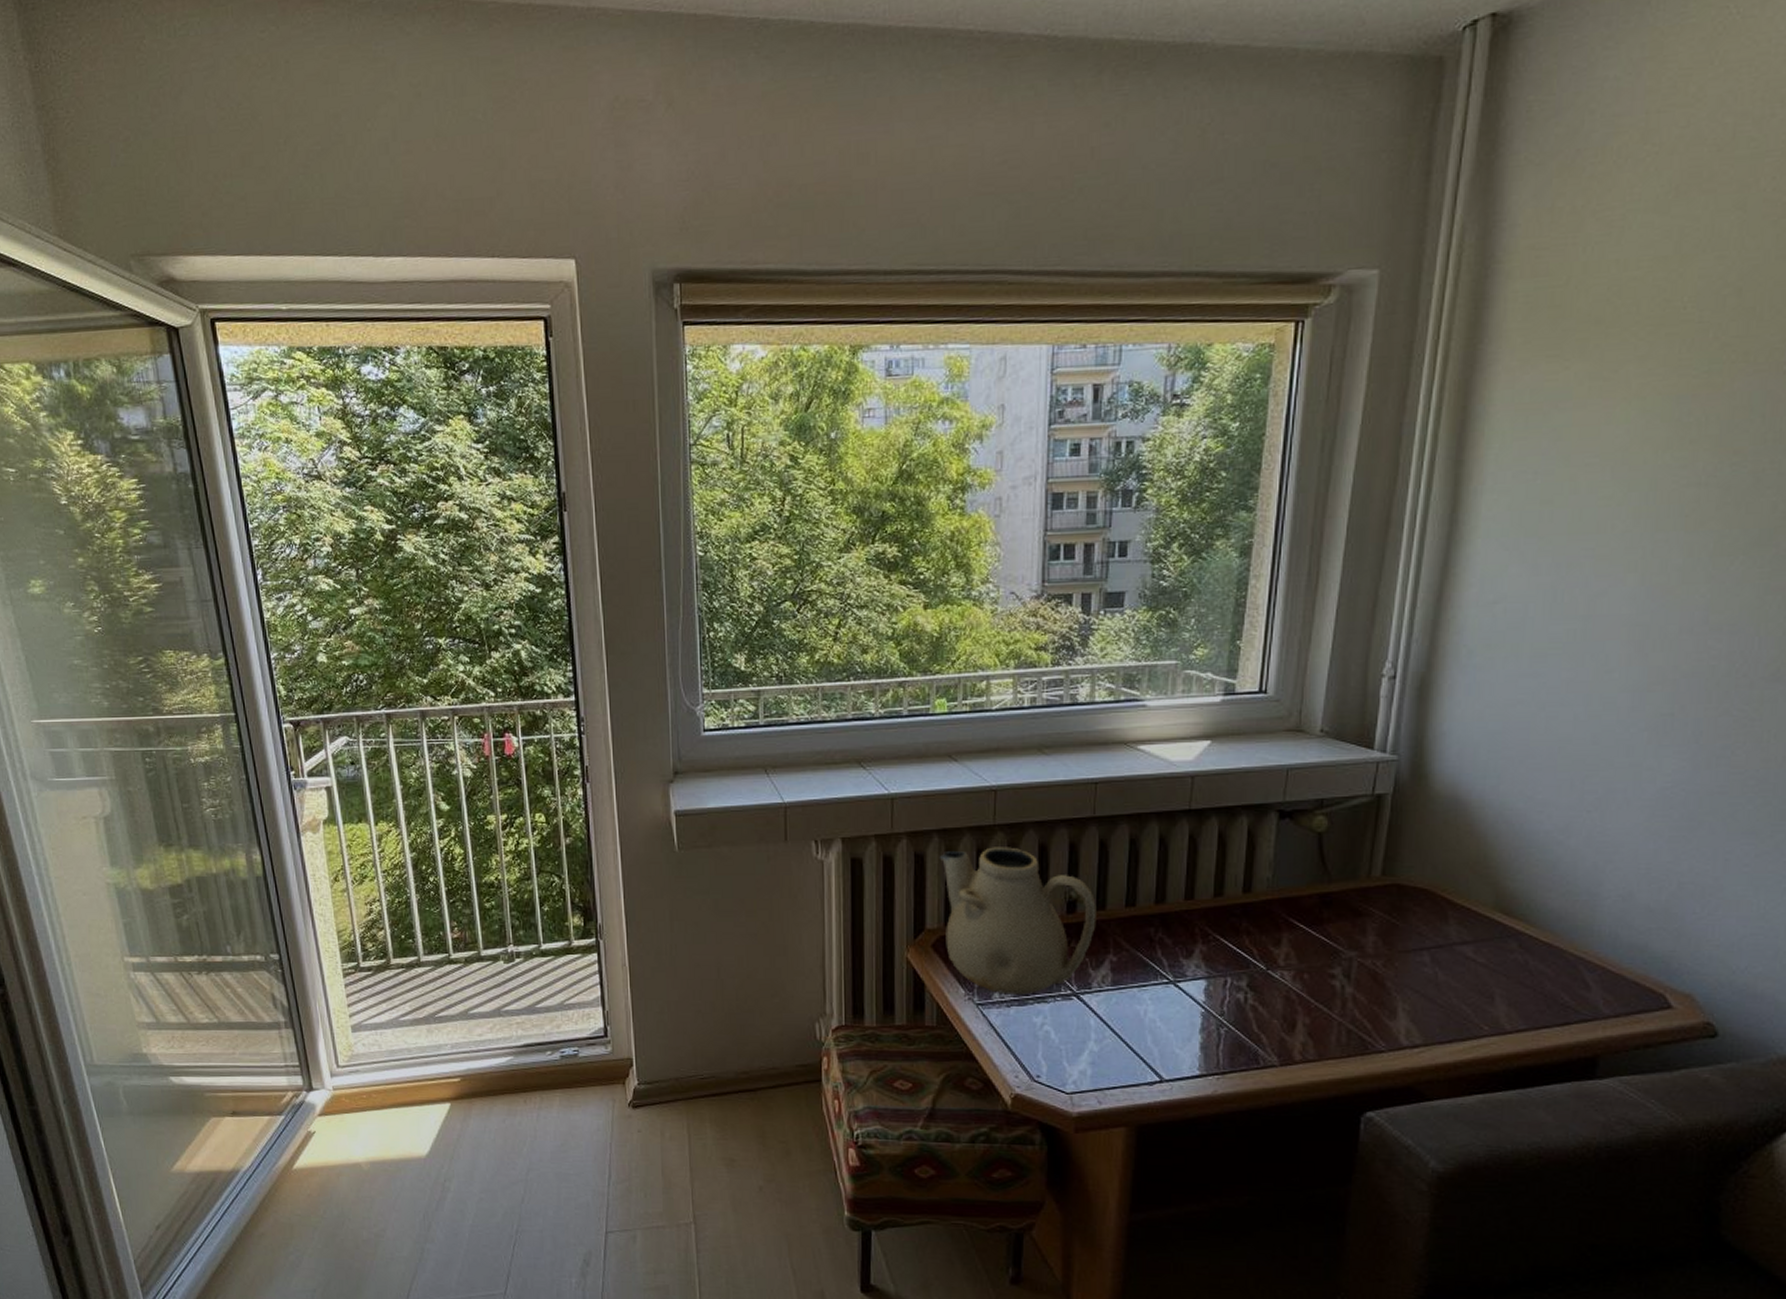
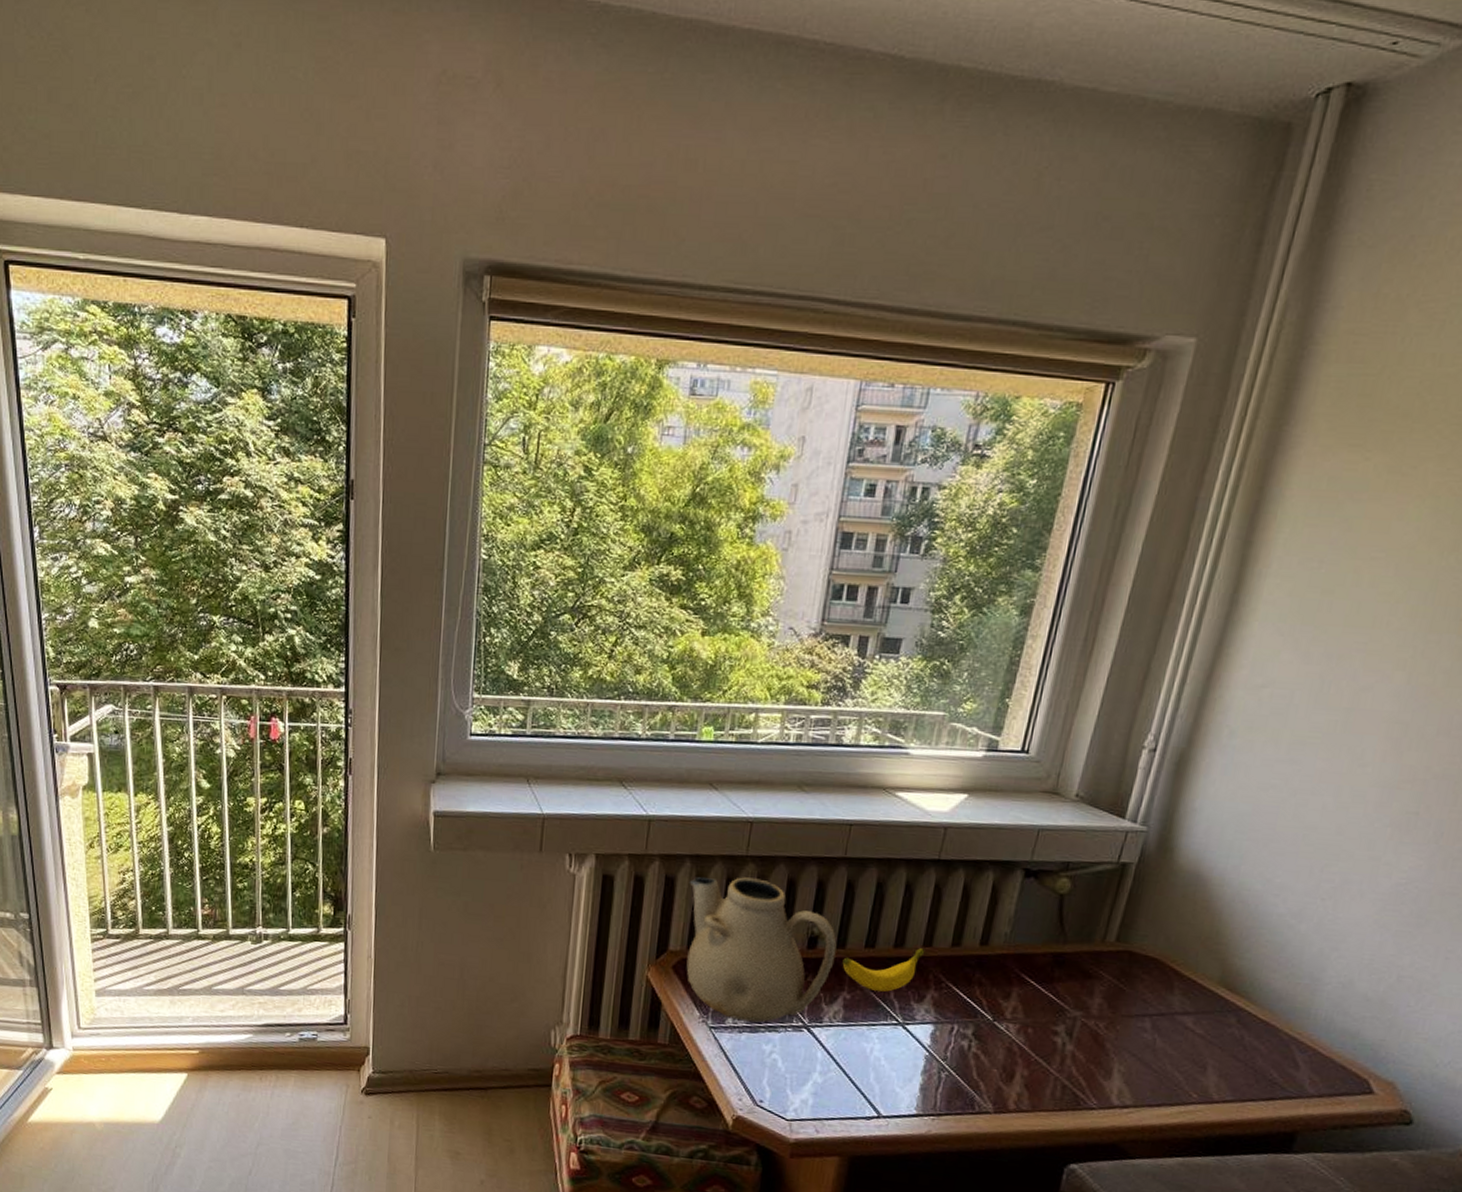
banana: none [1104,902,1188,950] -> present [842,948,925,992]

